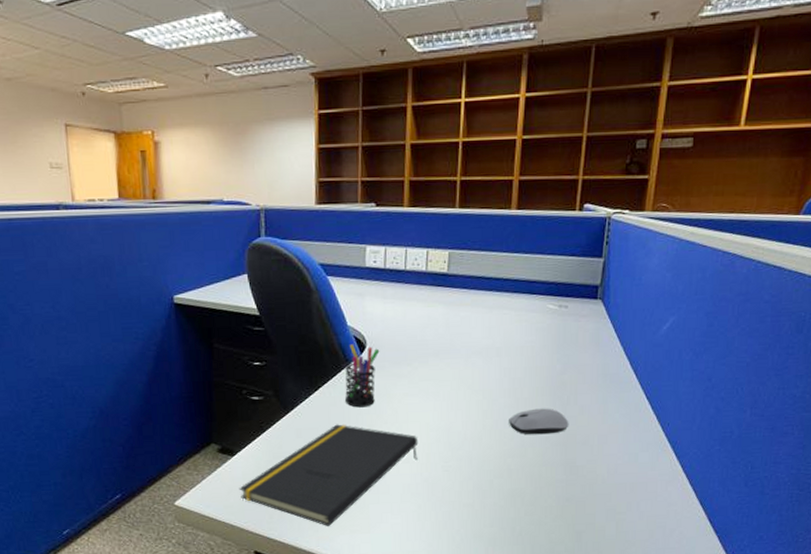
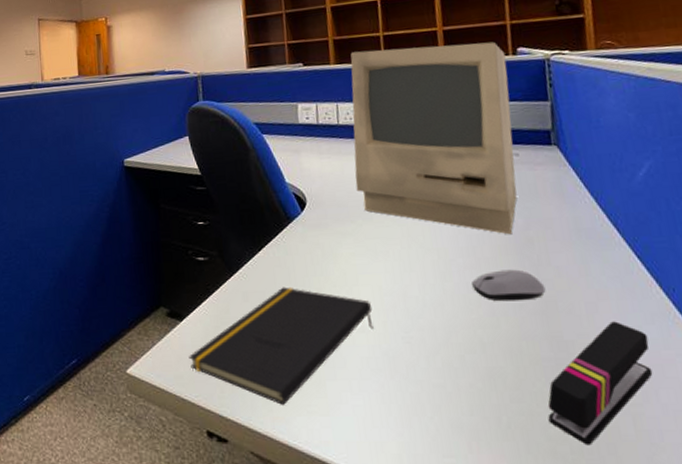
pen holder: present [345,344,380,408] -> none [287,201,321,269]
computer monitor: none [416,195,572,379] -> present [350,41,517,235]
stapler: none [552,450,641,545] -> present [547,321,653,446]

